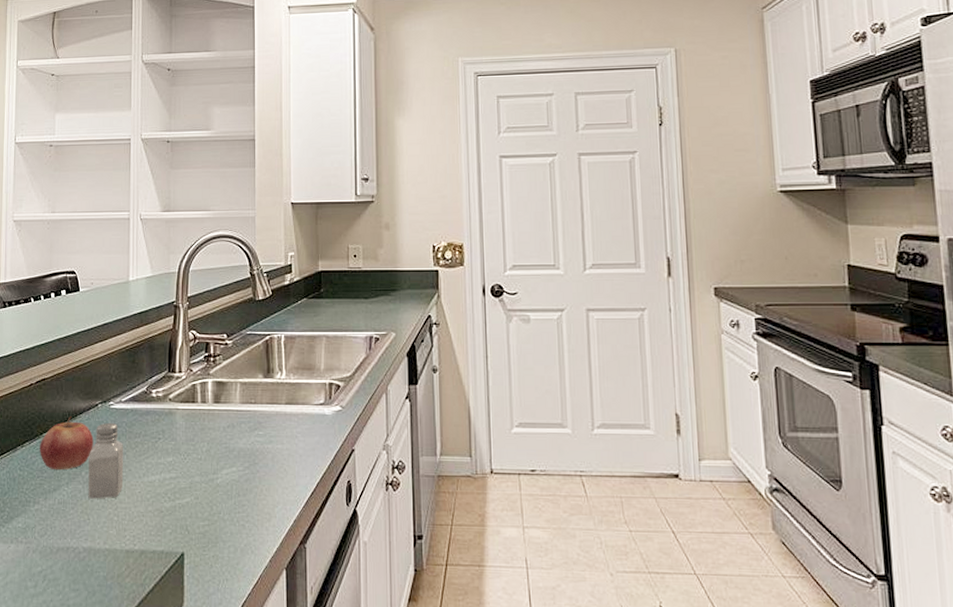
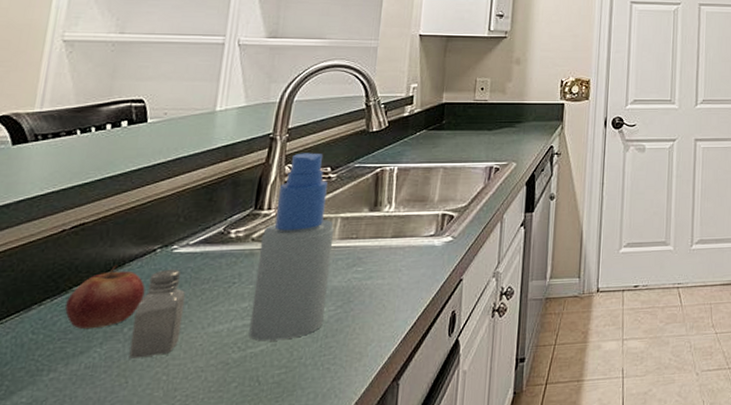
spray bottle: none [176,320,236,495] -> present [249,153,335,342]

